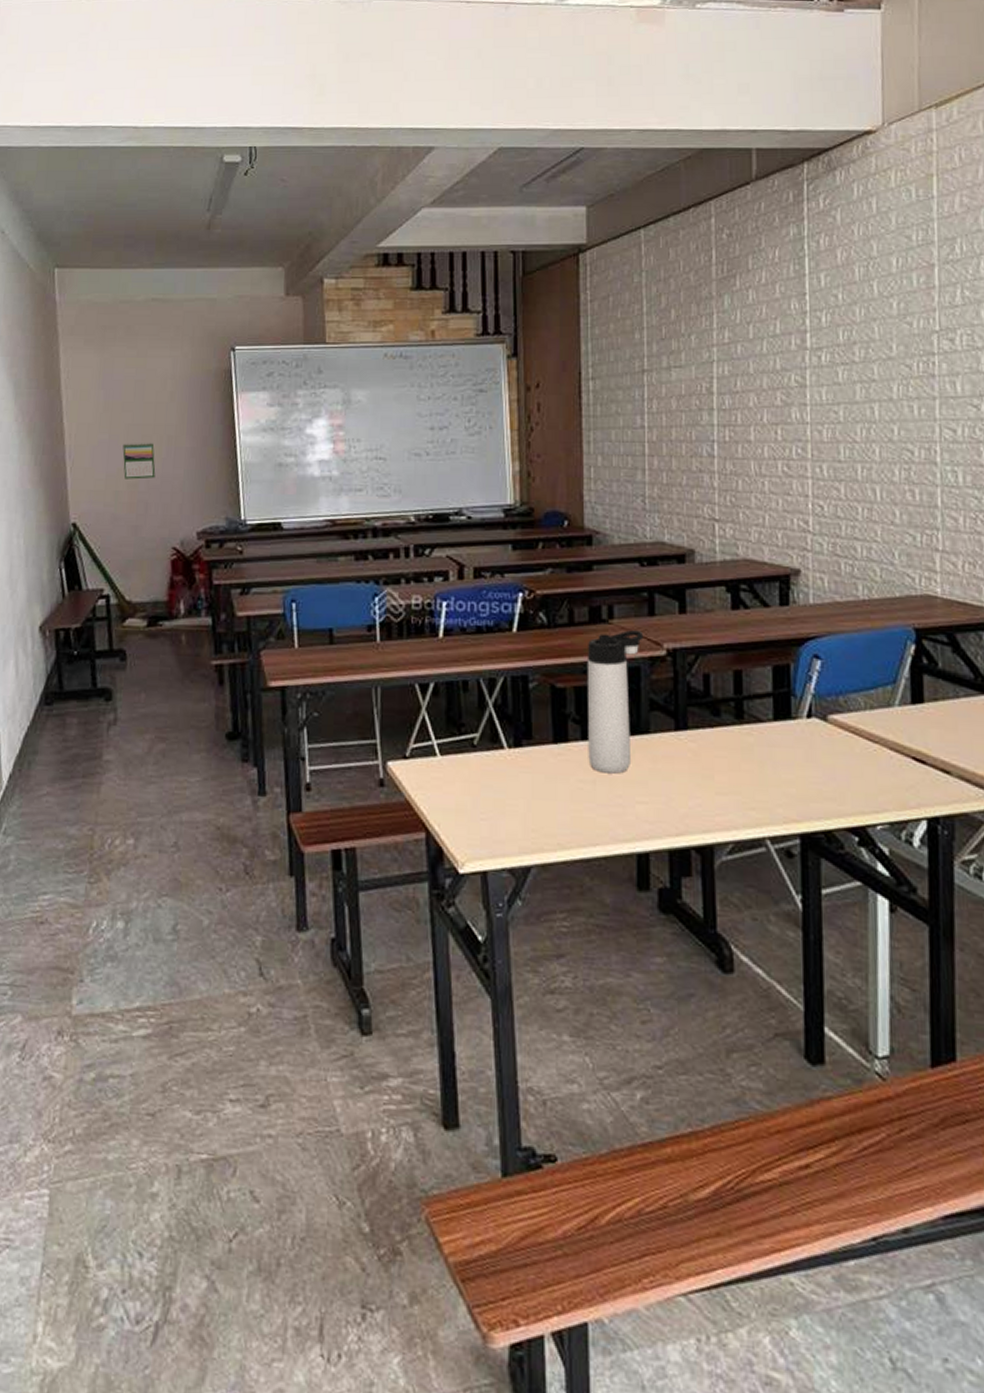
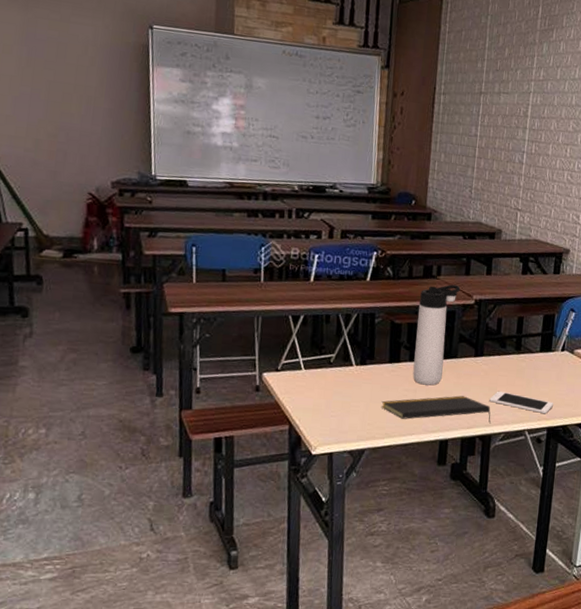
calendar: present [122,442,156,480] -> none [44,97,75,132]
notepad: none [548,787,710,829] -> present [381,395,491,424]
cell phone: none [705,779,806,814] -> present [489,391,554,414]

